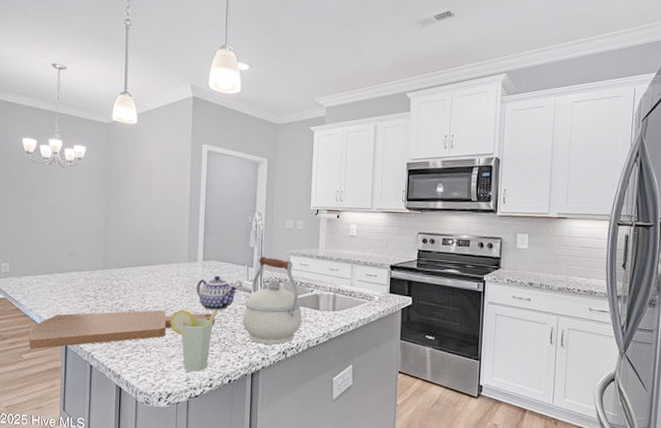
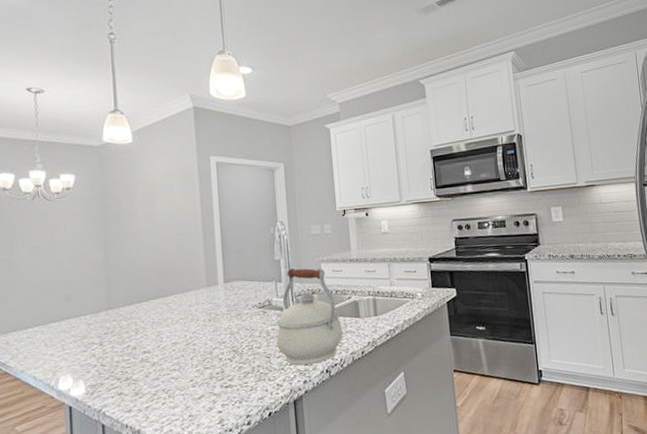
cutting board: present [29,310,215,350] -> none [22,339,246,419]
cup: present [169,309,218,372] -> none [192,335,248,411]
teapot: present [196,275,238,311] -> none [220,297,268,338]

